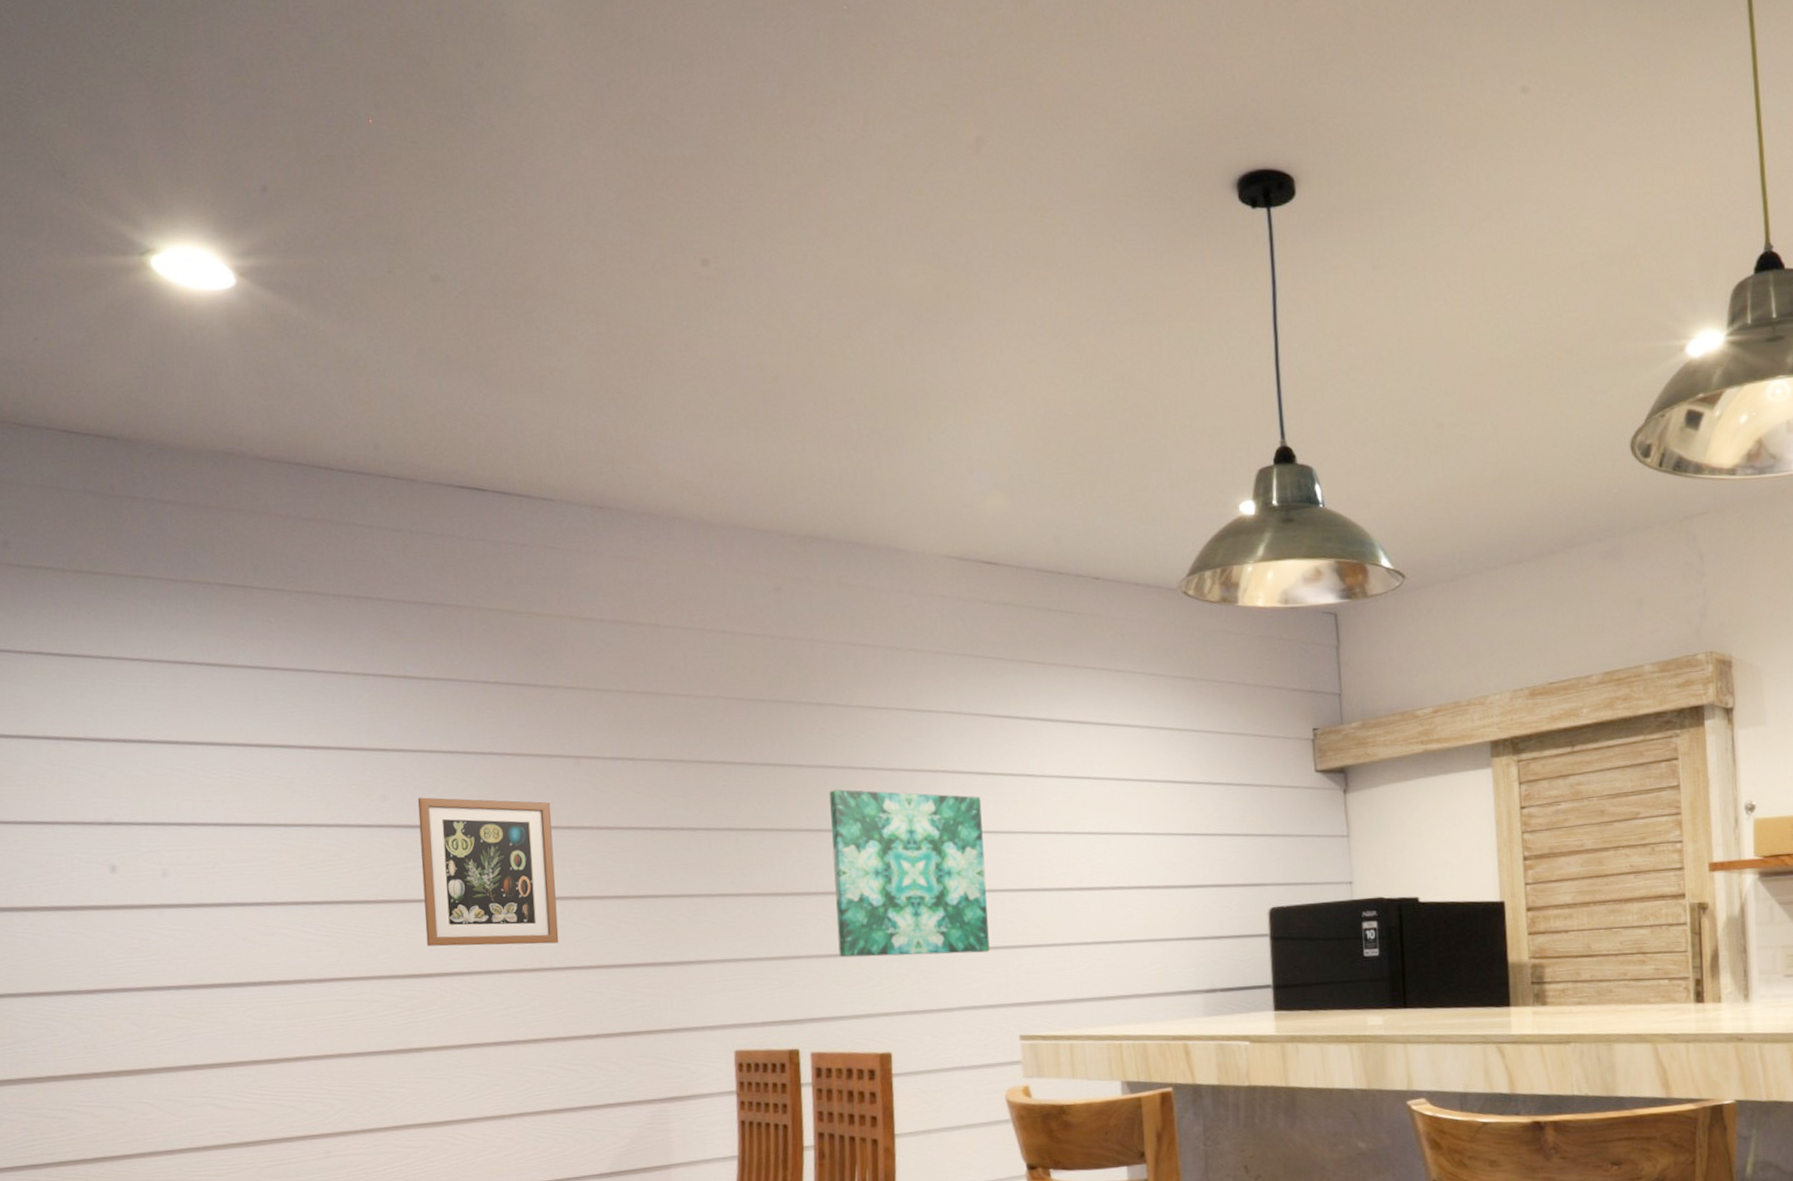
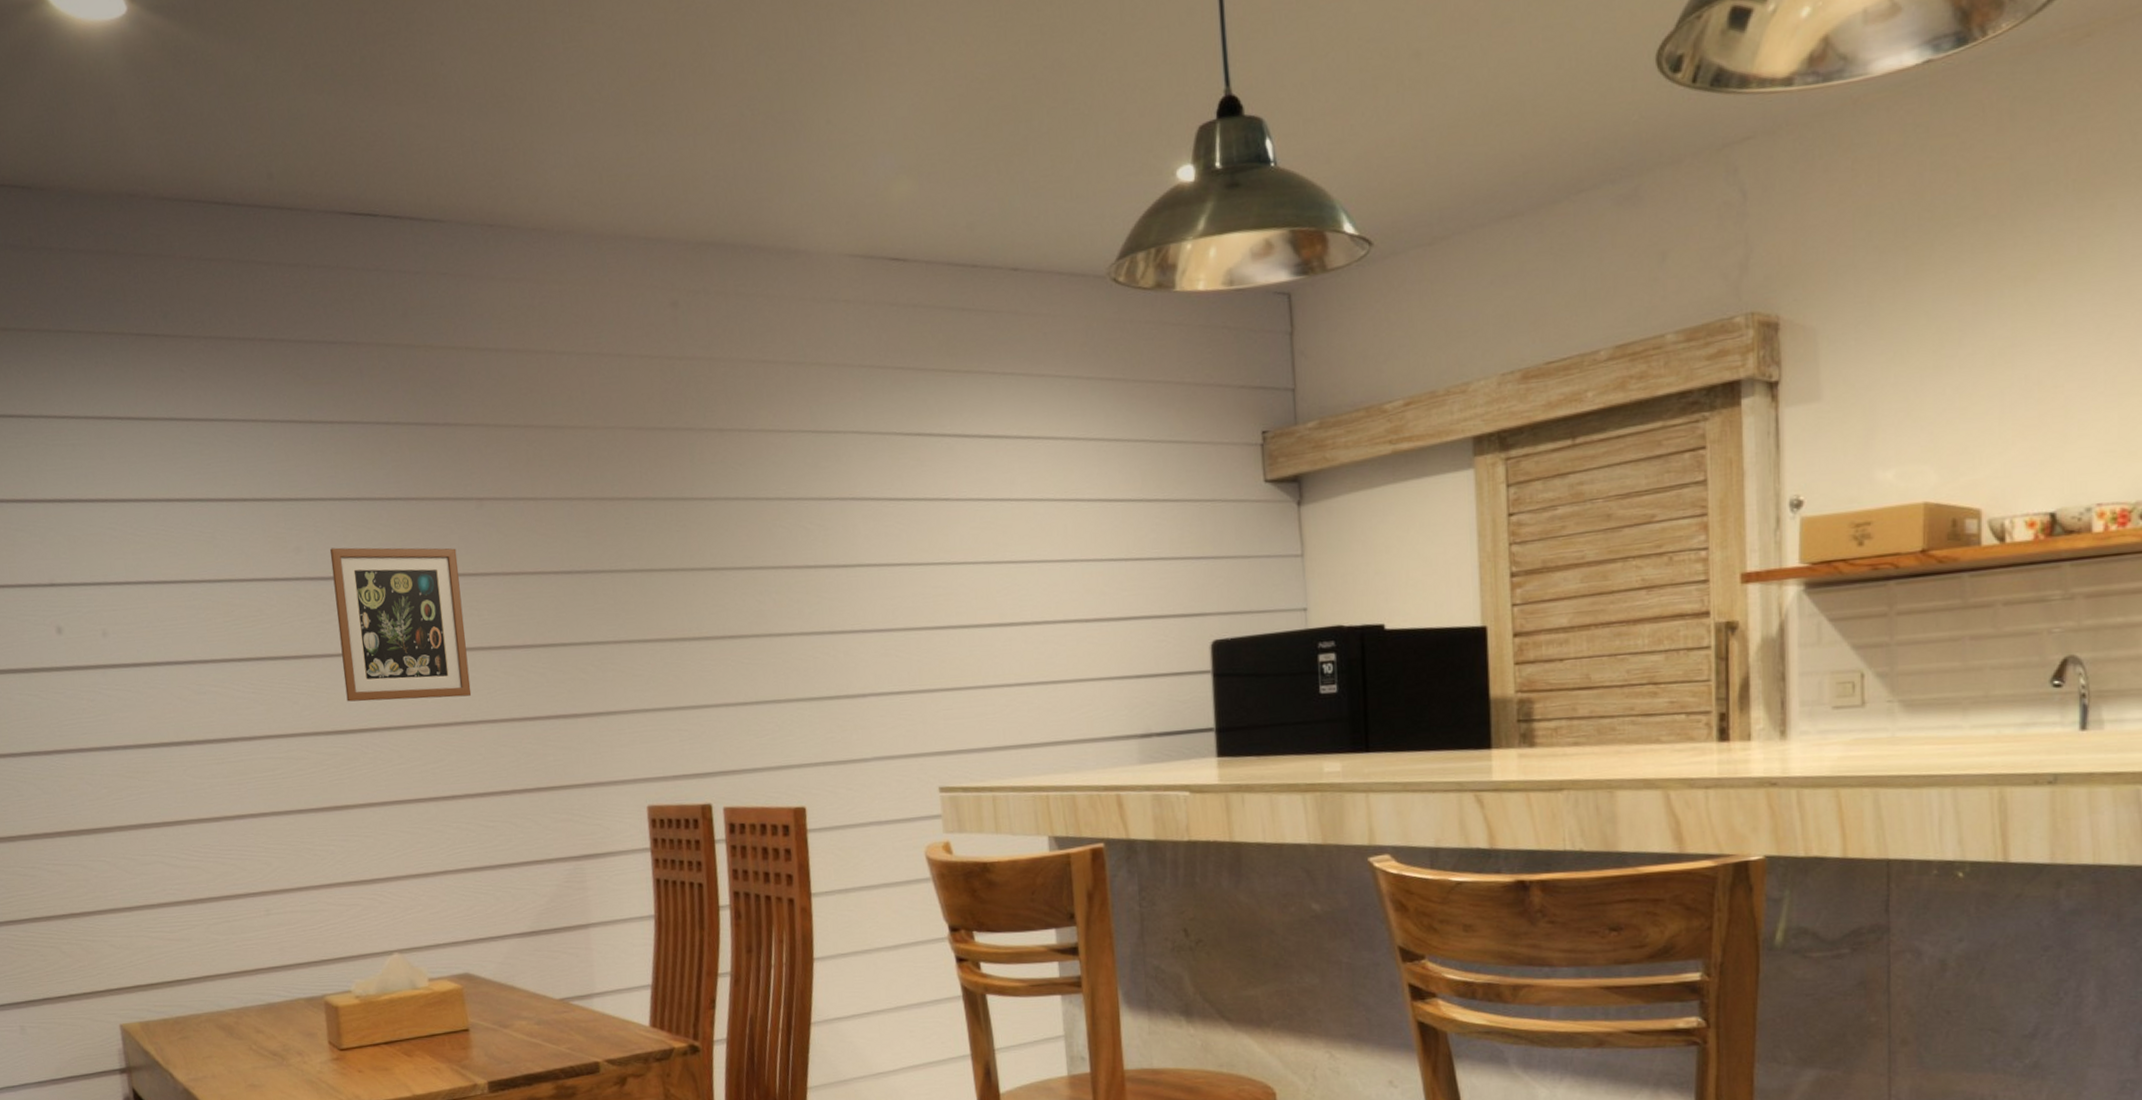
wall art: present [829,789,990,958] -> none [734,523,906,706]

